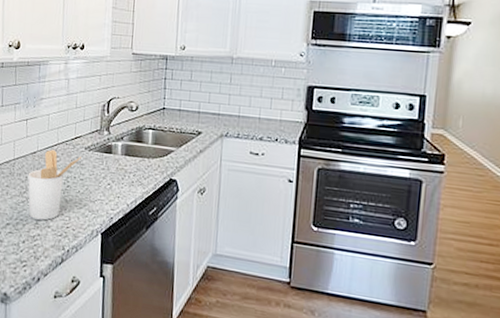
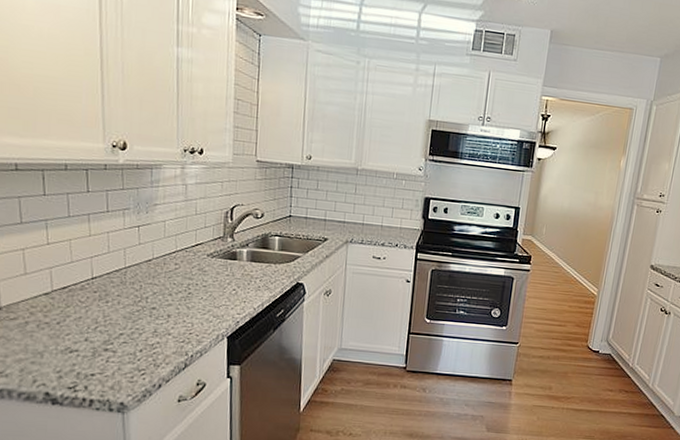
utensil holder: present [27,149,81,221] -> none [142,257,204,328]

